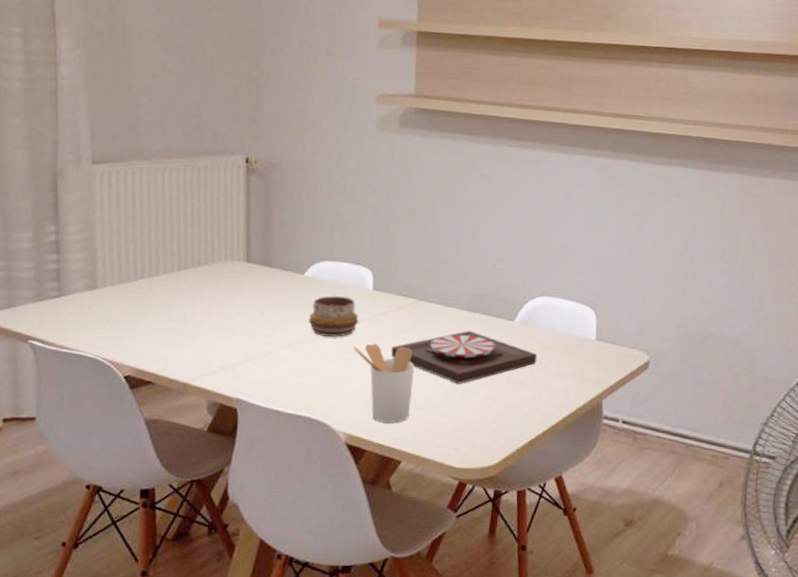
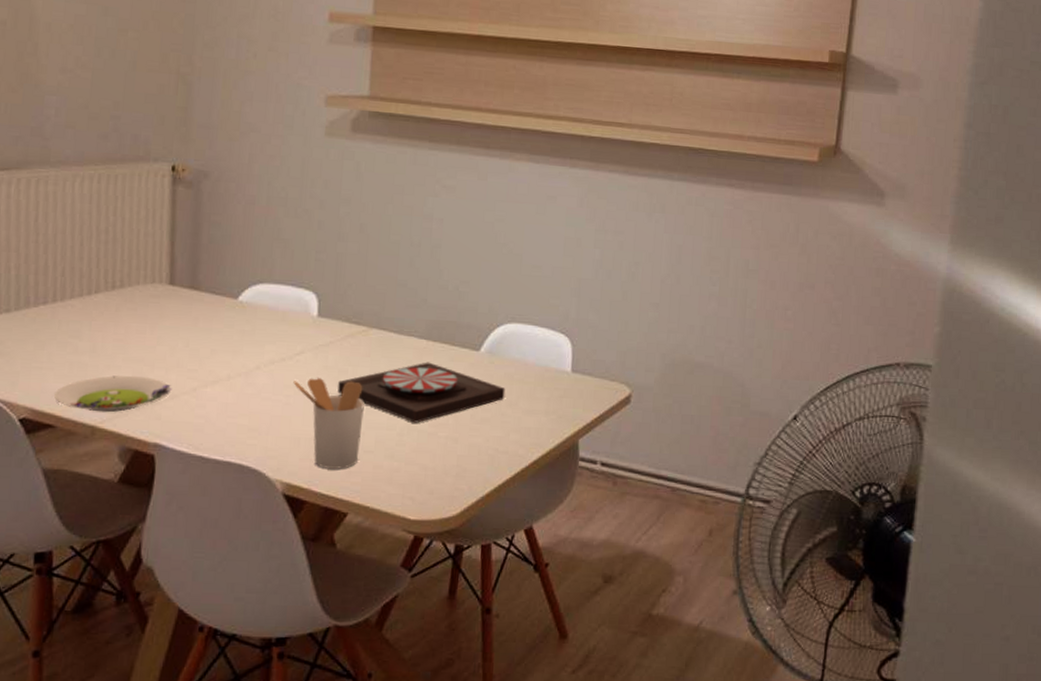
salad plate: none [153,340,250,372] -> present [54,375,172,413]
decorative bowl: present [308,295,359,337] -> none [242,322,301,371]

